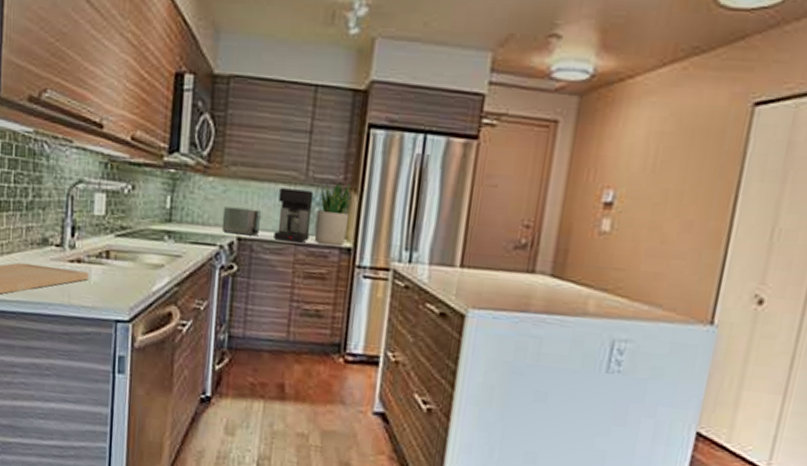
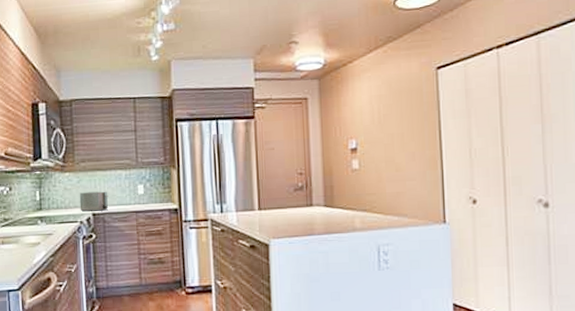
coffee maker: present [274,188,314,243] -> none [119,172,146,211]
planter: present [314,182,352,245] -> none [148,162,172,209]

